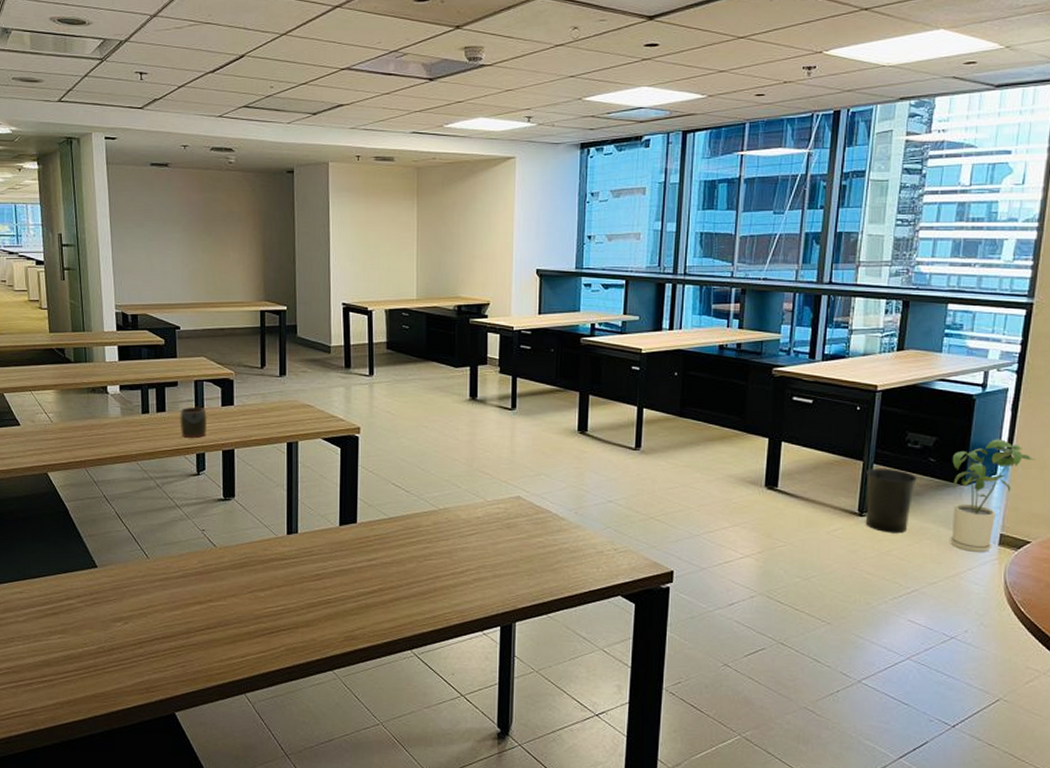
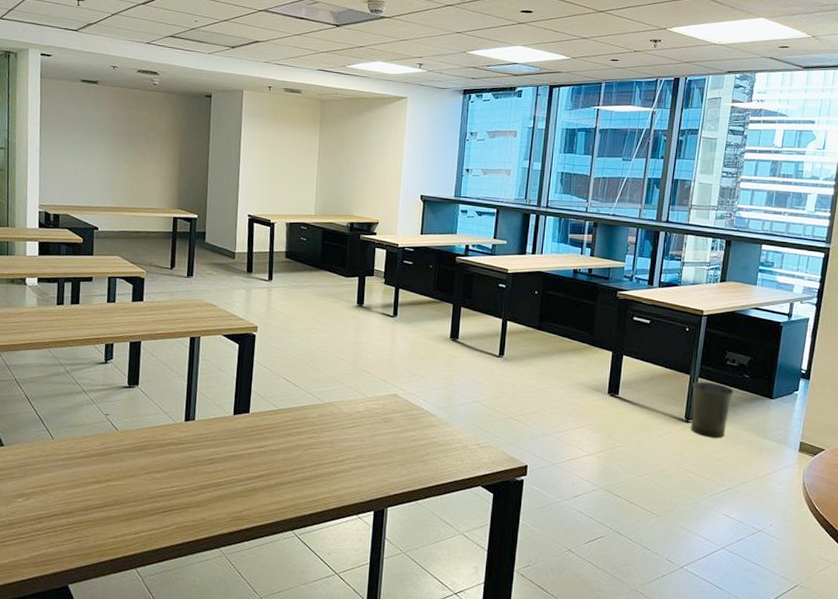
mug: present [180,406,207,438] -> none [92,300,118,329]
house plant: present [949,439,1035,552] -> none [758,360,829,457]

